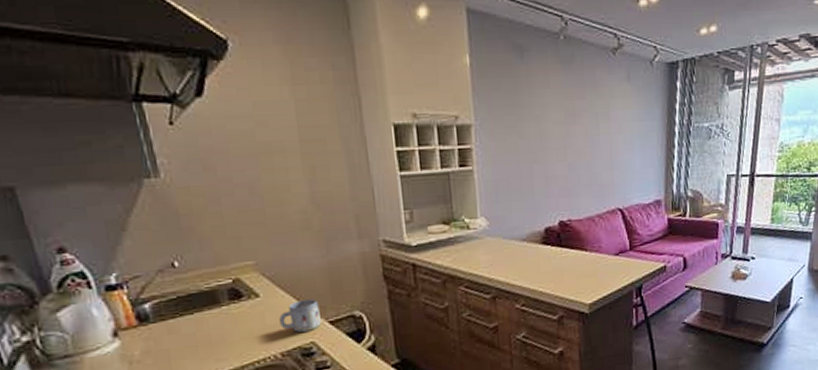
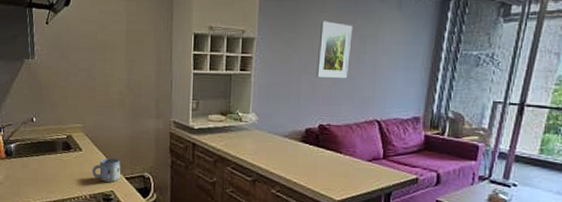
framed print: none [547,98,583,166] -> present [316,21,353,78]

